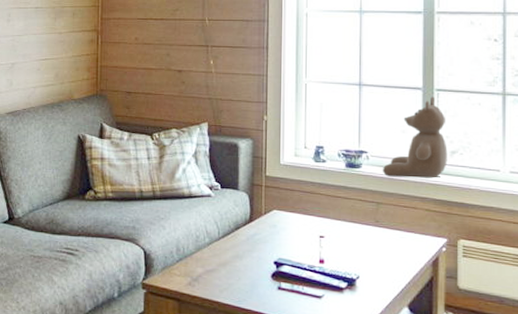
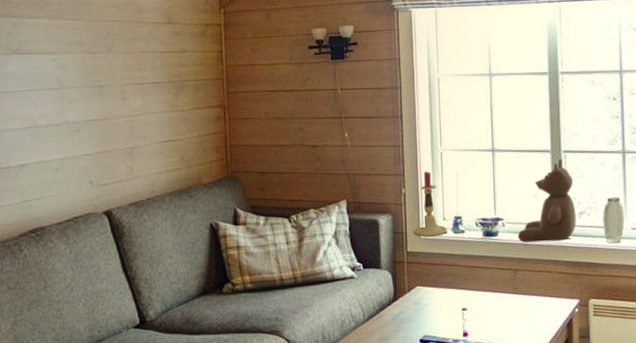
candlestick: none [273,101,308,164] -> present [413,171,447,237]
vase: none [477,138,502,186] -> present [603,197,625,244]

